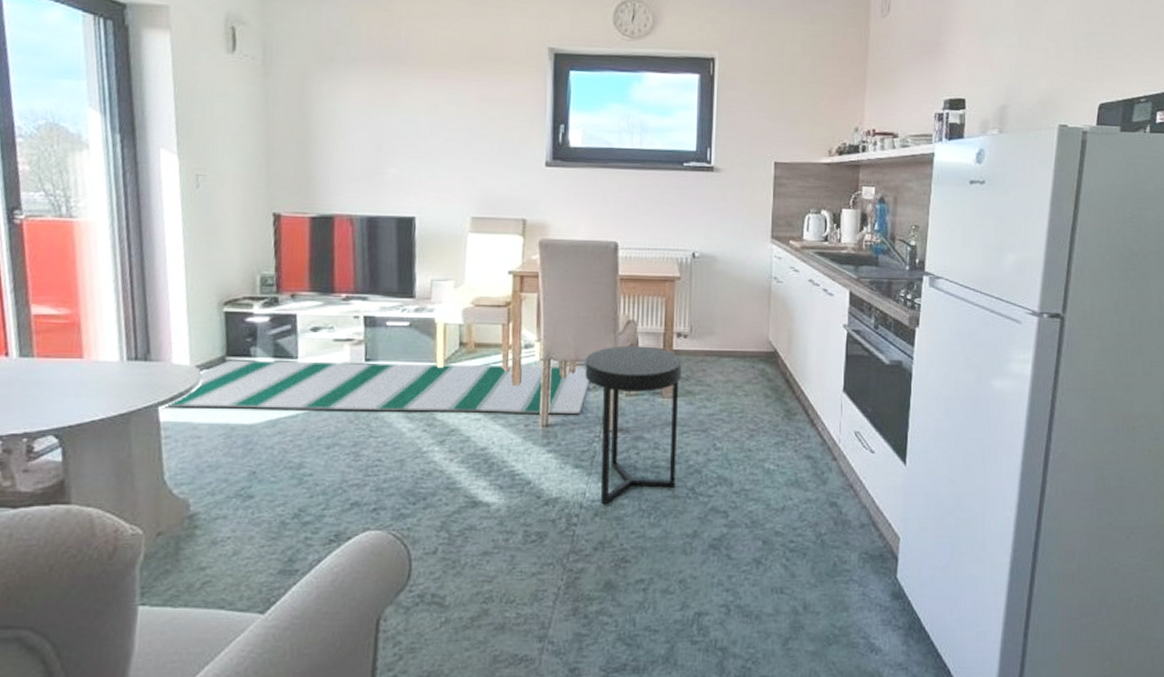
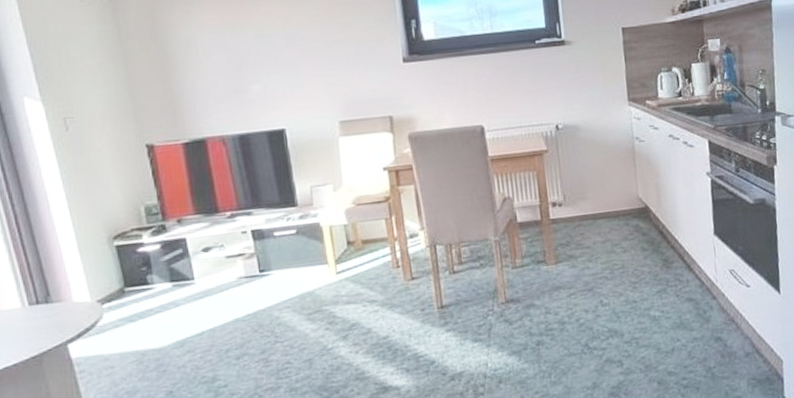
rug: present [168,360,590,414] -> none [77,247,477,343]
side table: present [585,345,683,505] -> none [469,219,570,372]

